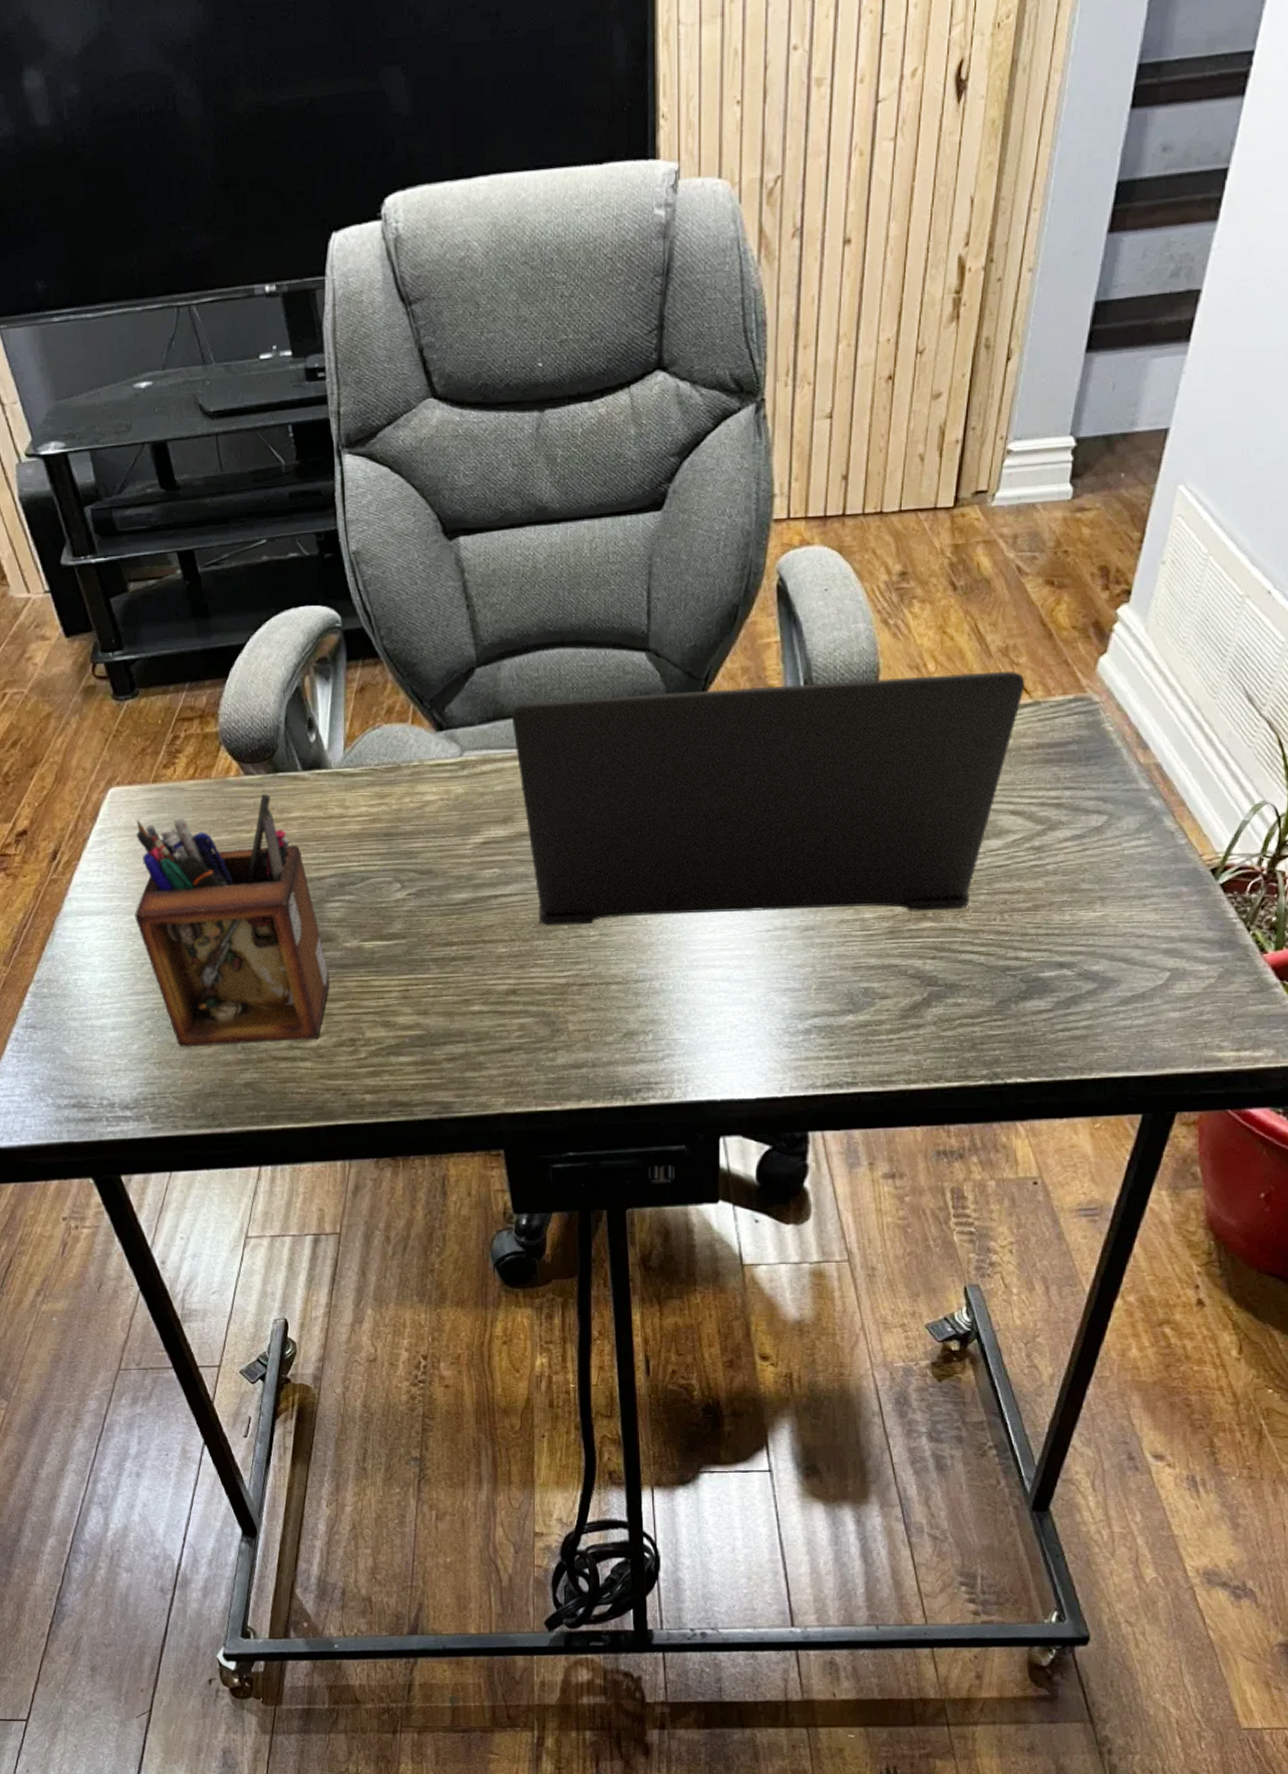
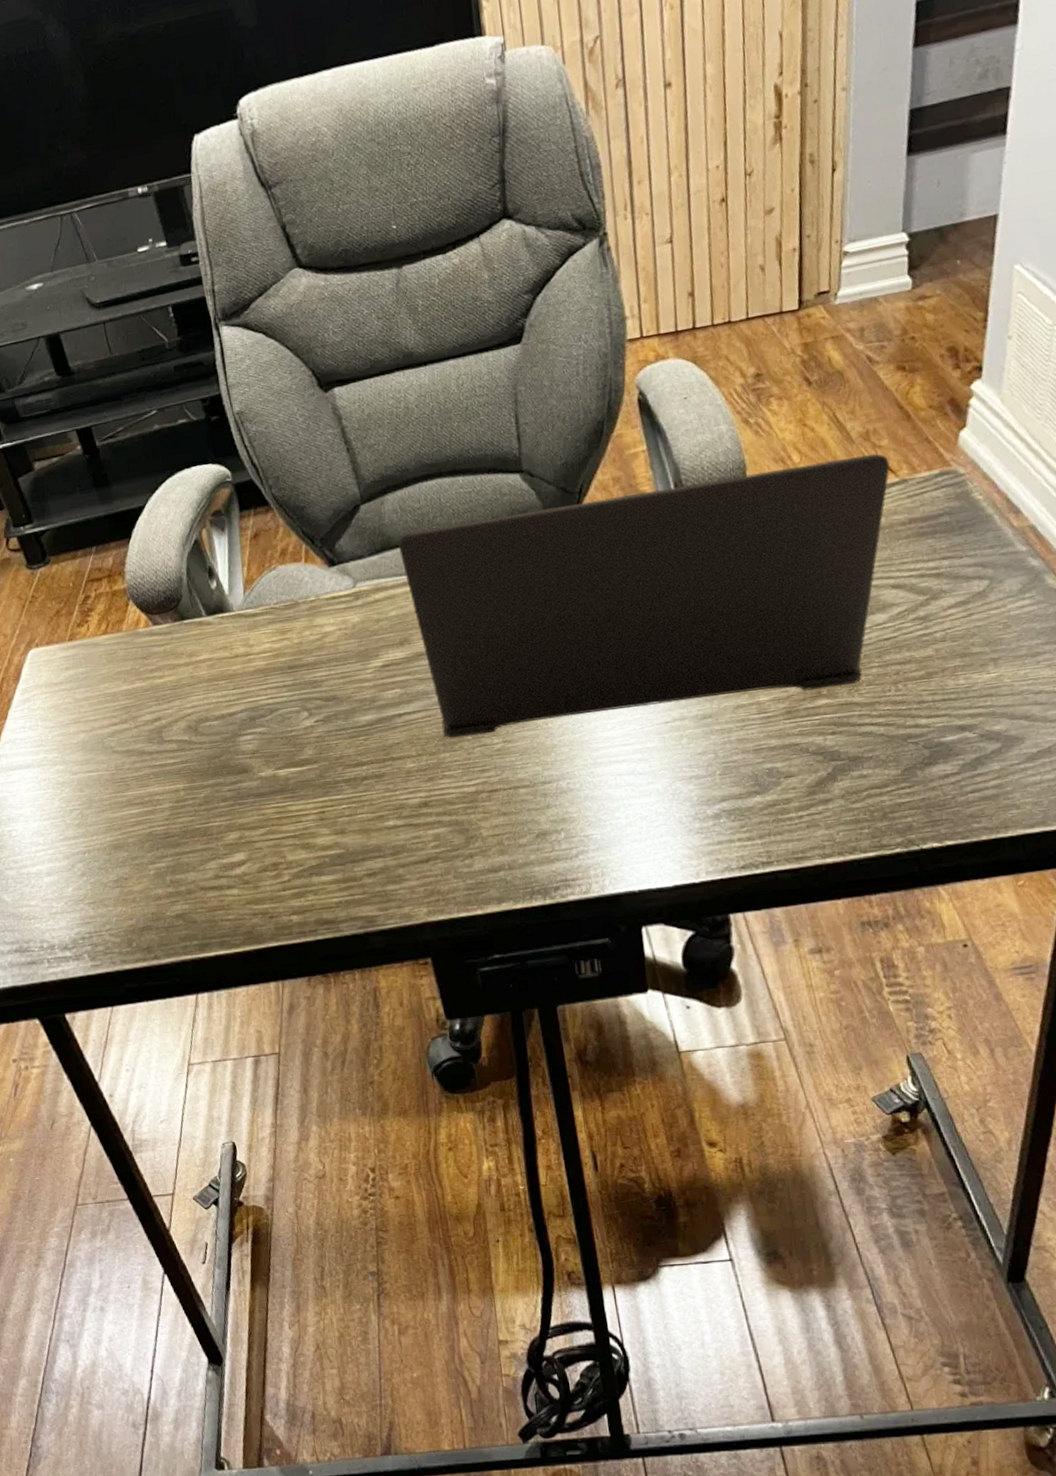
desk organizer: present [135,794,330,1047] -> none [56,641,249,886]

